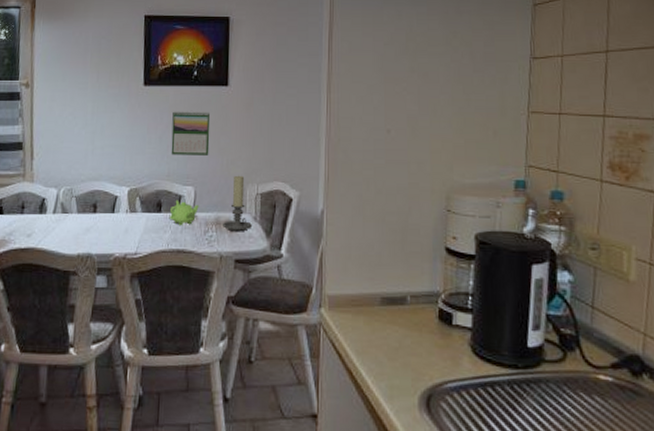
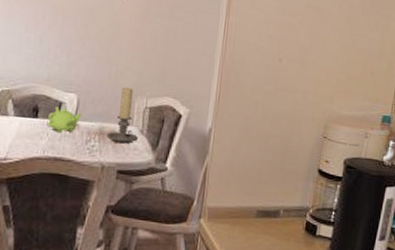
calendar: present [171,111,210,155] -> none [52,11,100,64]

